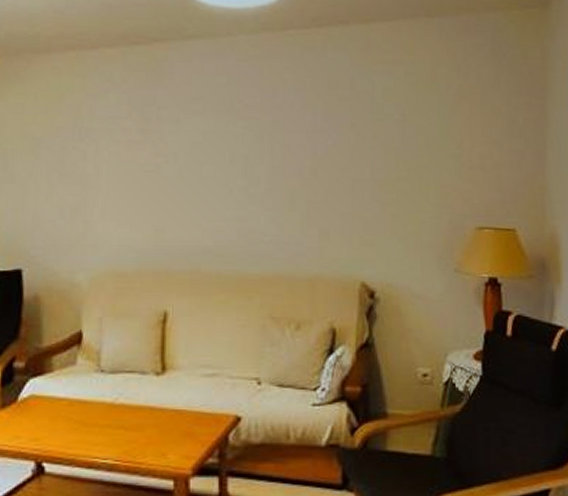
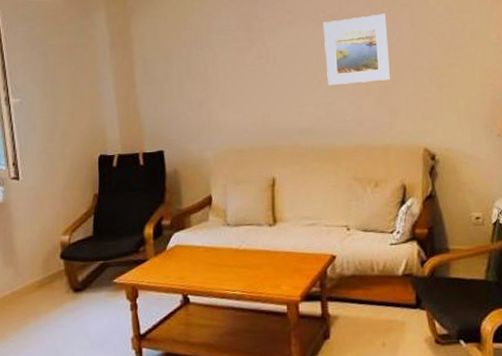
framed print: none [239,108,322,197] -> present [322,13,390,86]

